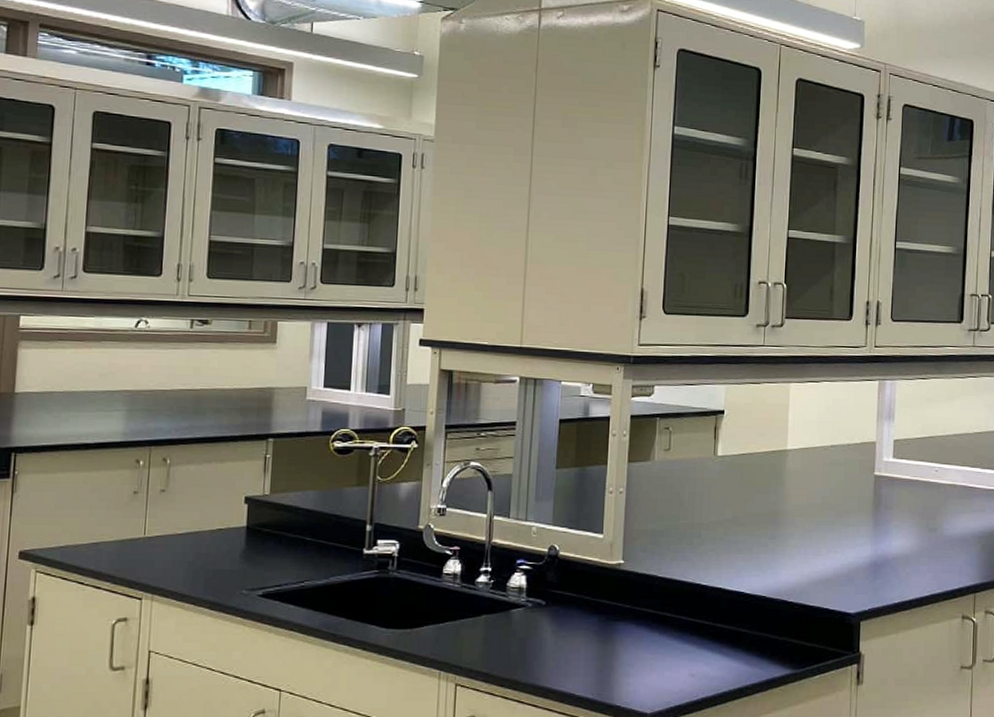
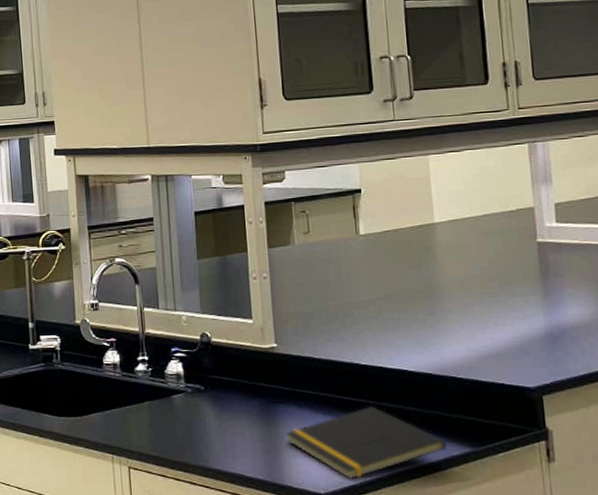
notepad: none [620,626,771,700] -> present [285,406,448,480]

